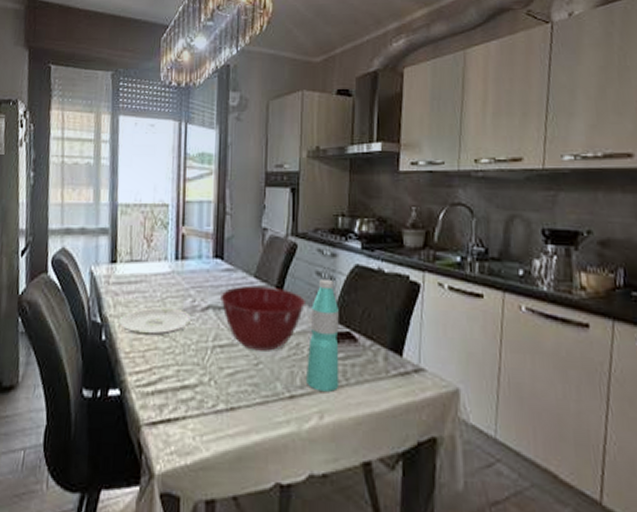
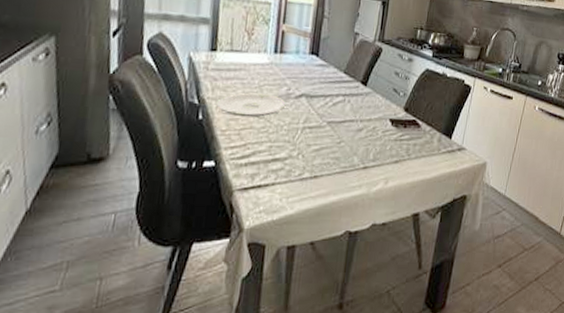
mixing bowl: present [220,285,305,351] -> none [313,79,384,133]
water bottle: present [307,280,340,392] -> none [378,79,410,164]

